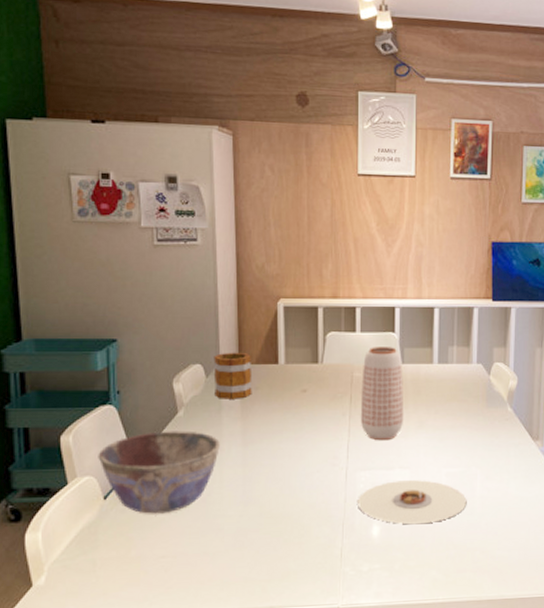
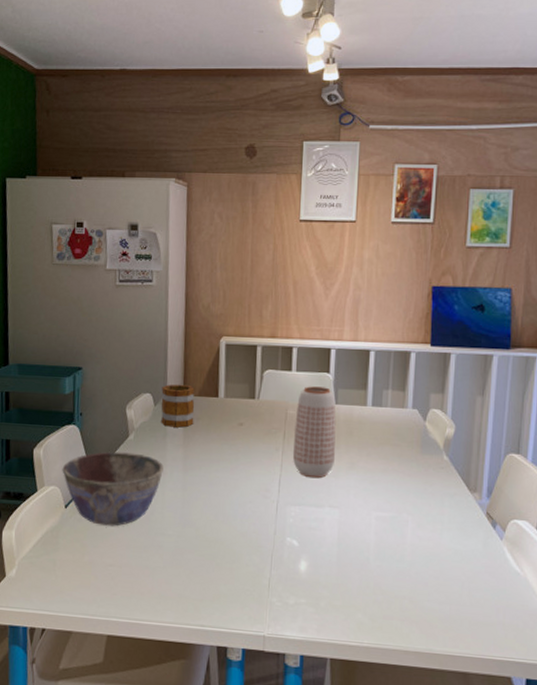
plate: present [358,480,467,525] -> none [287,519,397,565]

